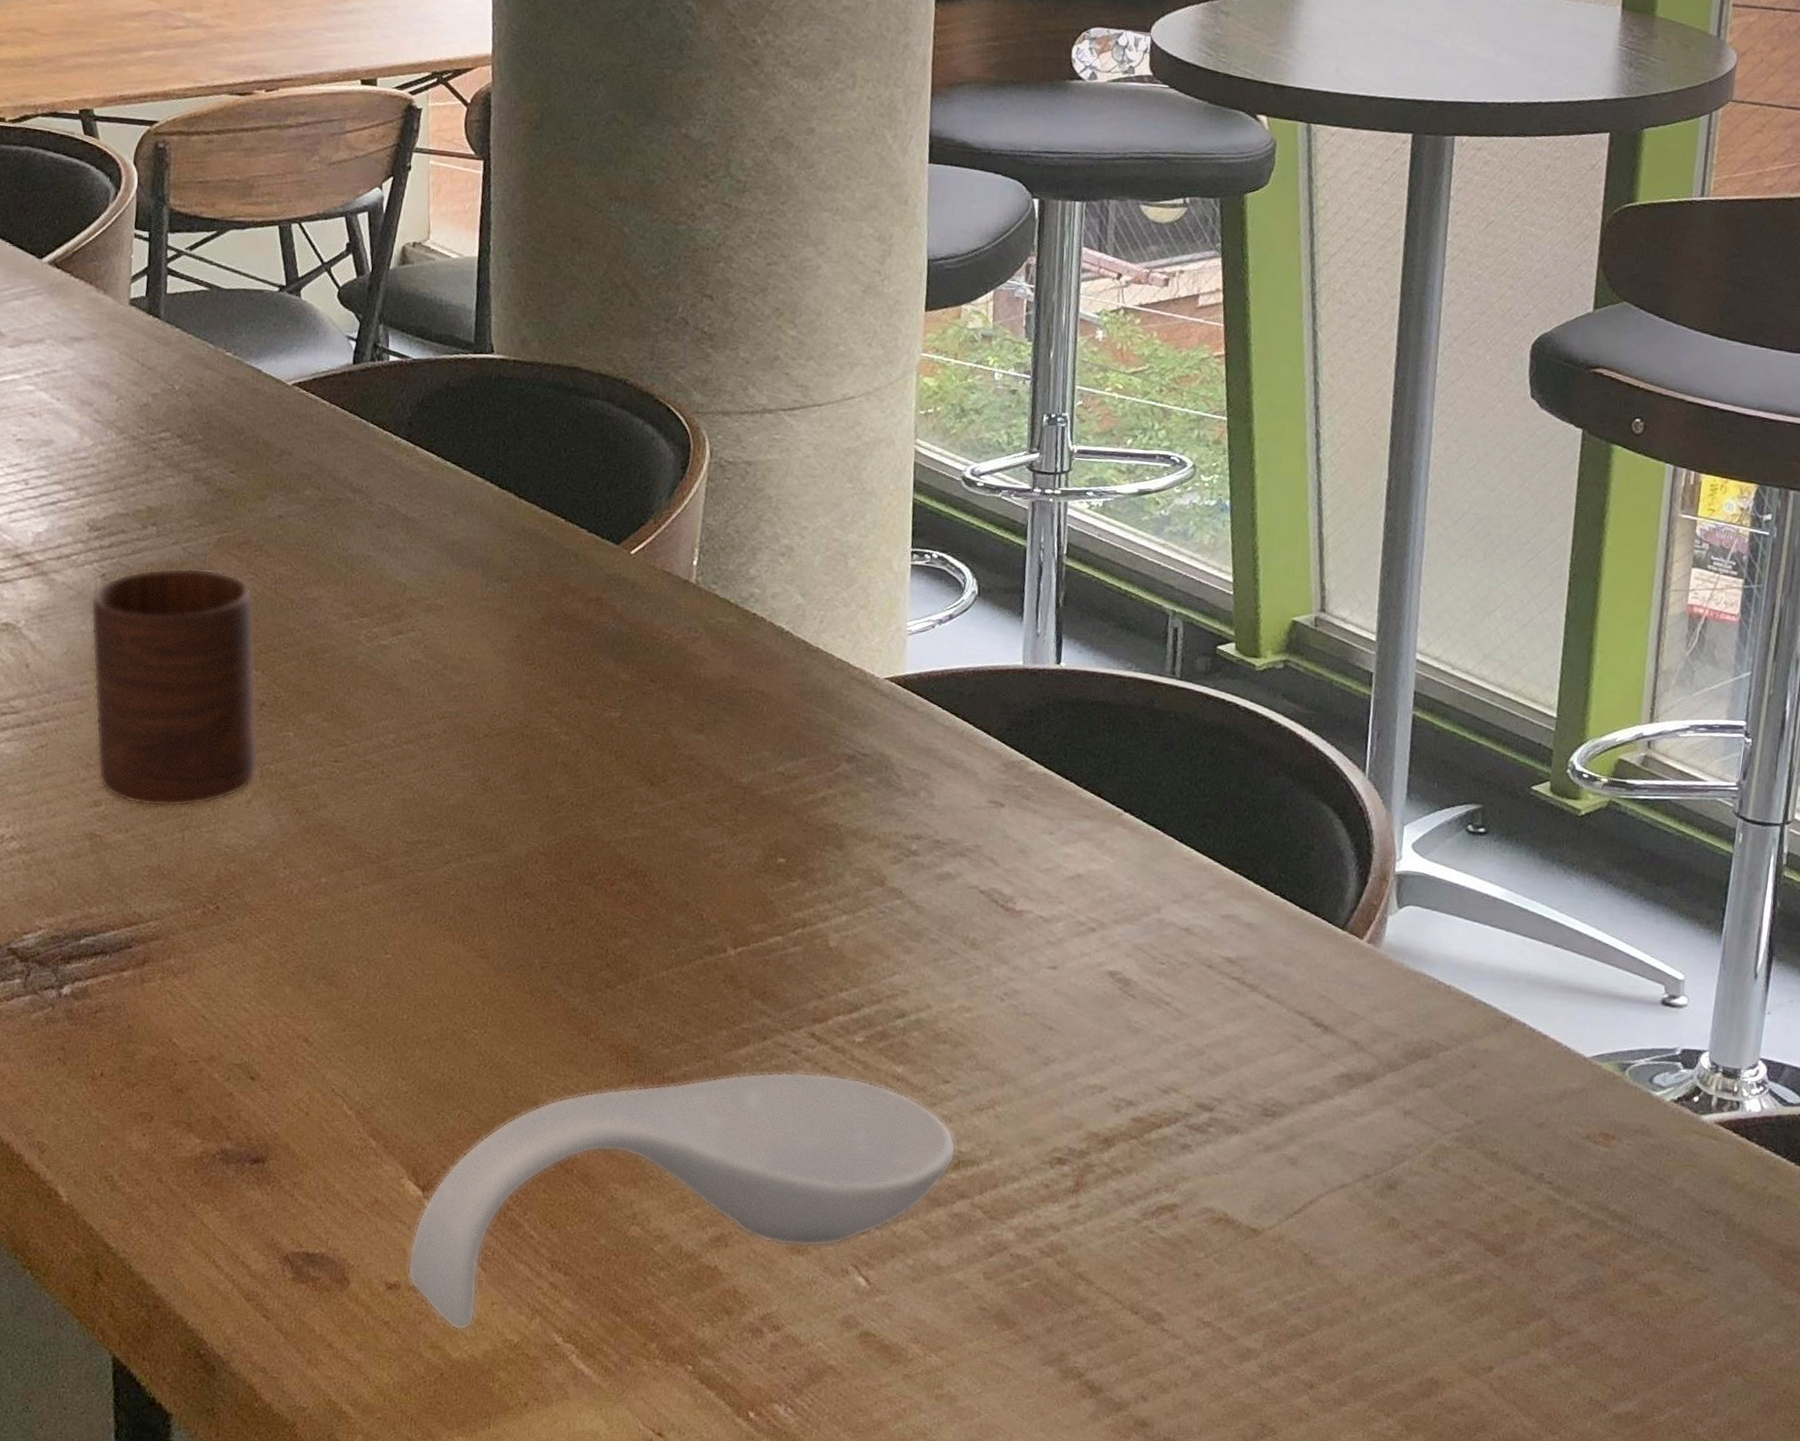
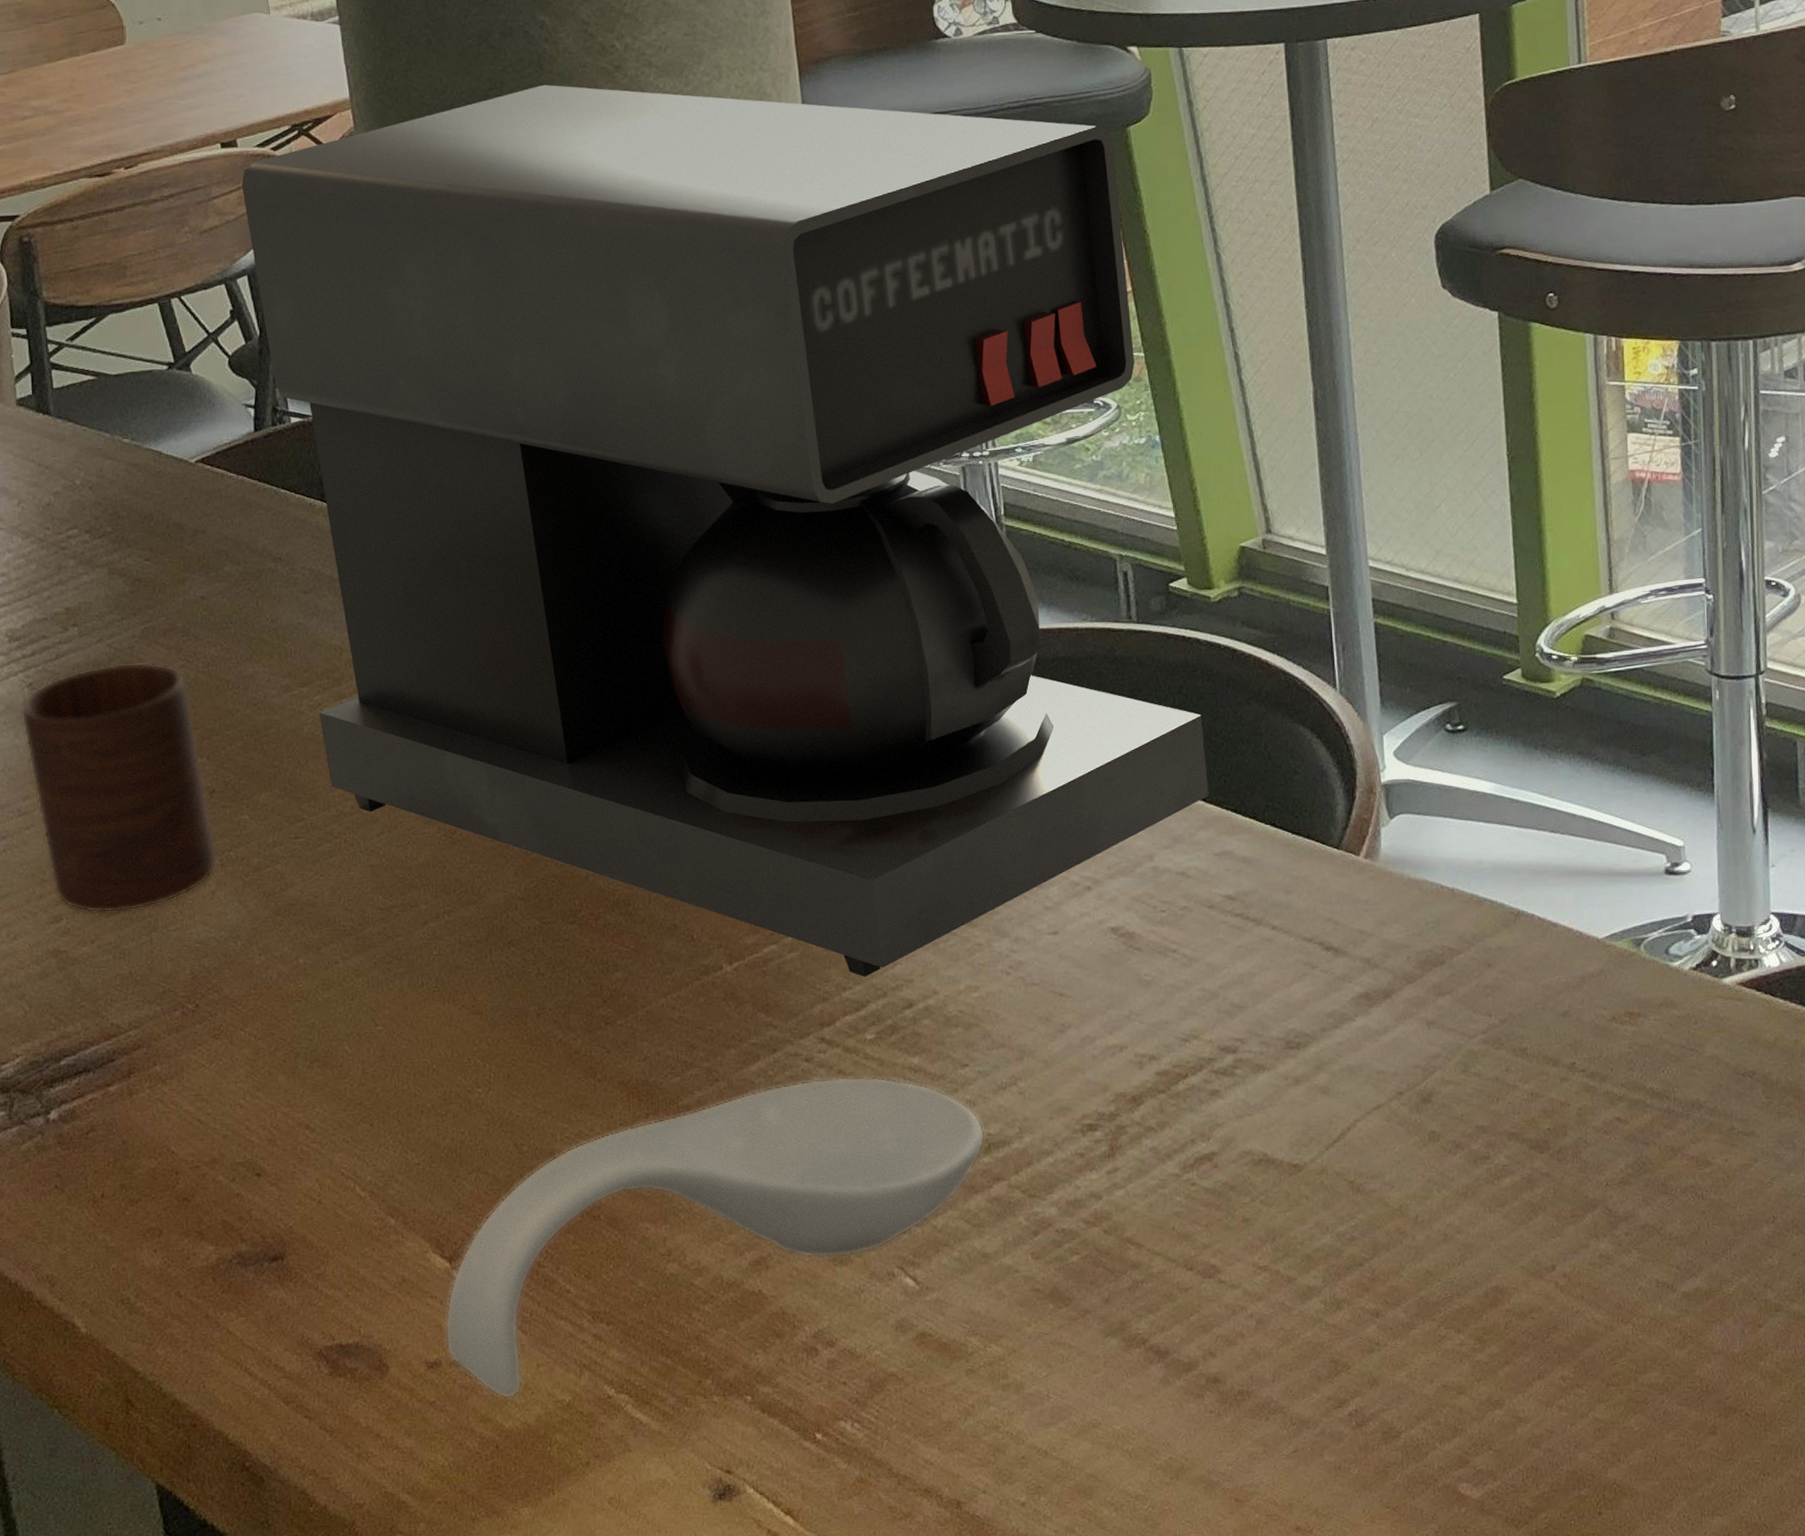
coffee maker: none [374,68,1229,981] -> present [241,84,1209,977]

